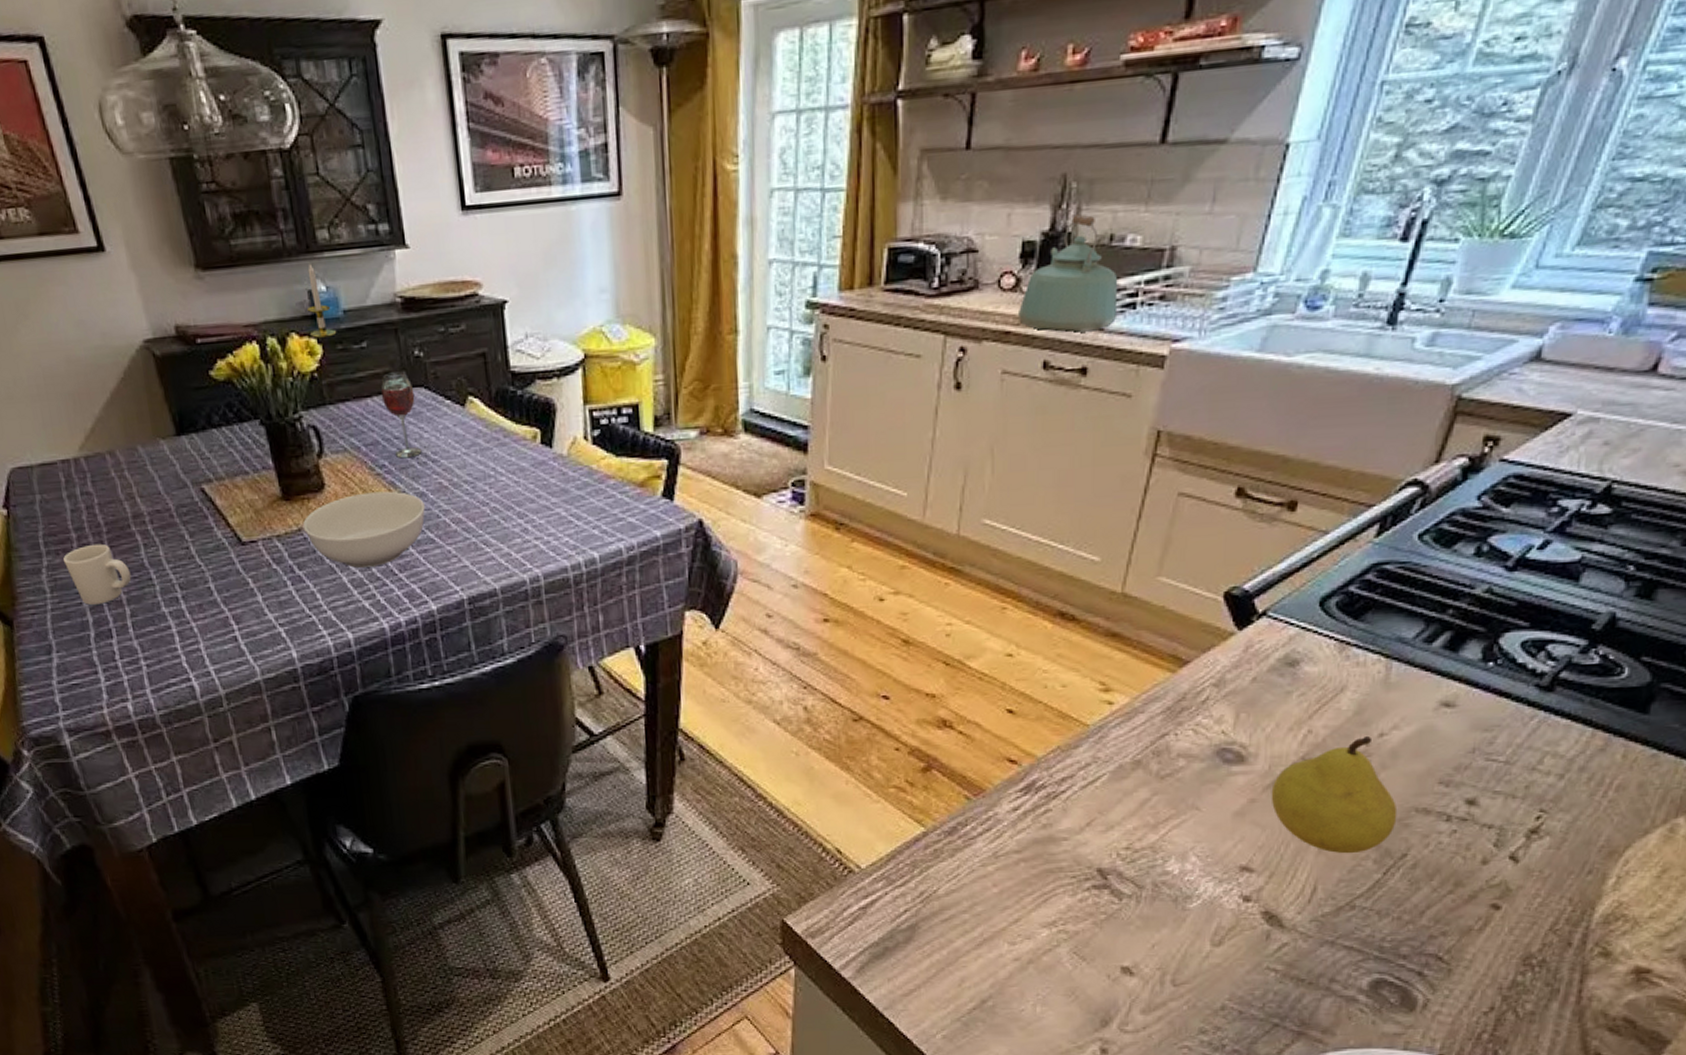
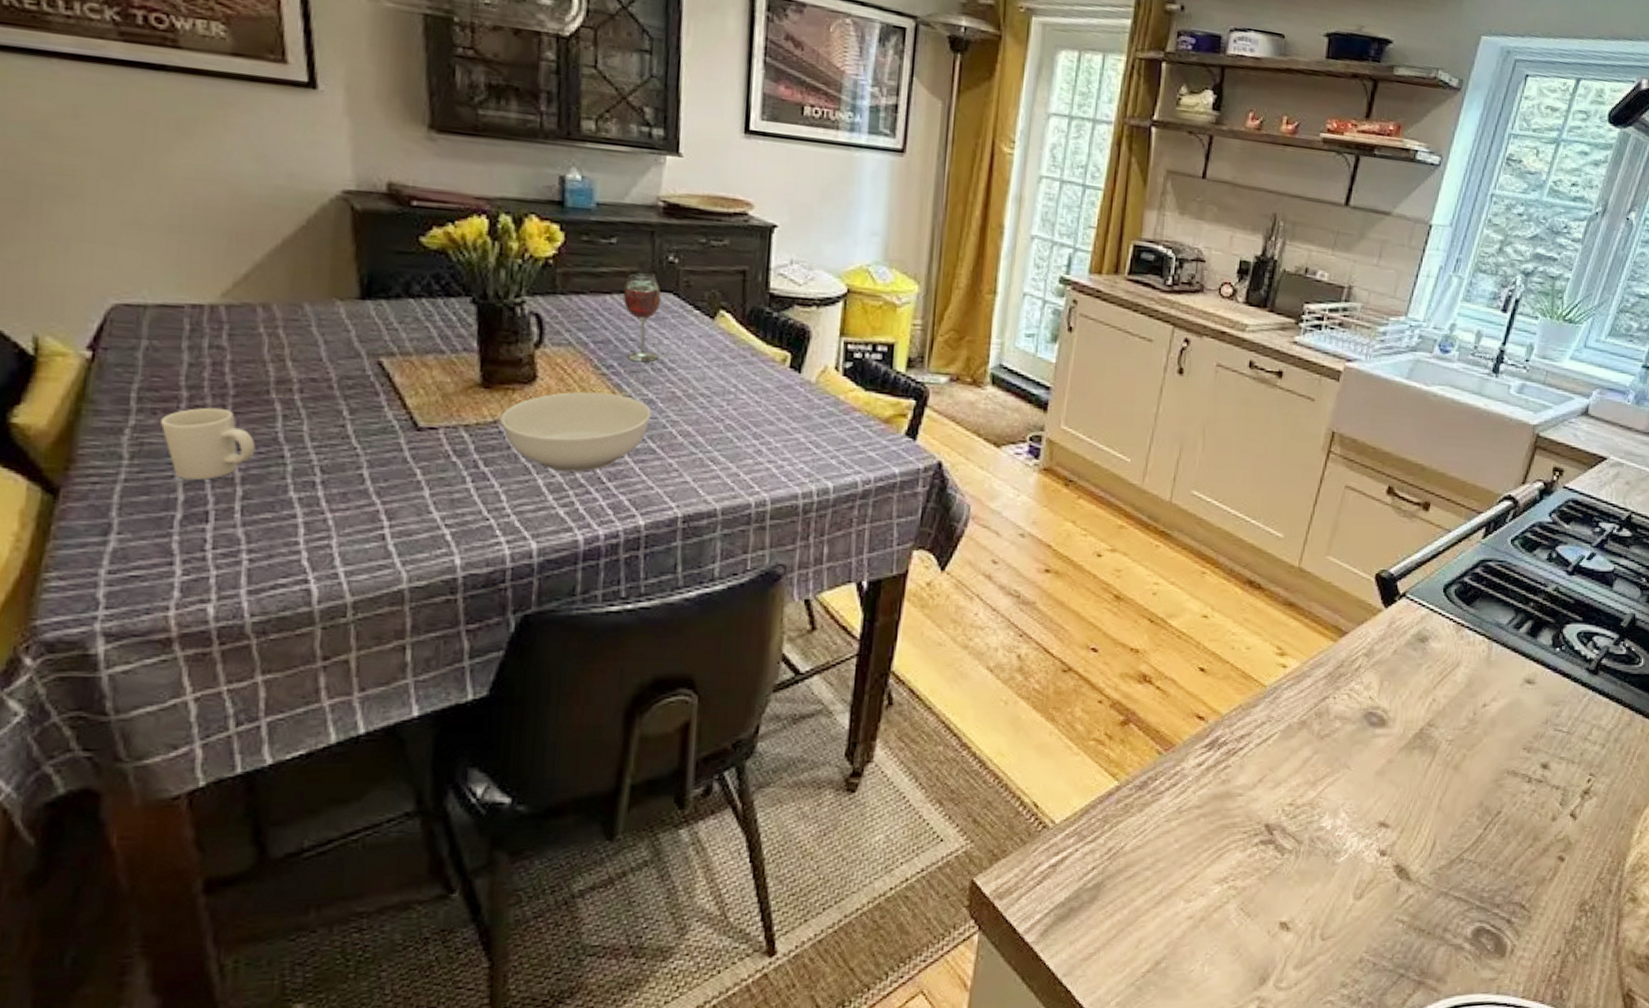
candle: present [306,263,337,338] -> none [552,149,585,226]
kettle: present [1017,214,1118,333] -> none [1232,247,1310,343]
fruit: present [1271,737,1398,854] -> none [1404,706,1495,811]

